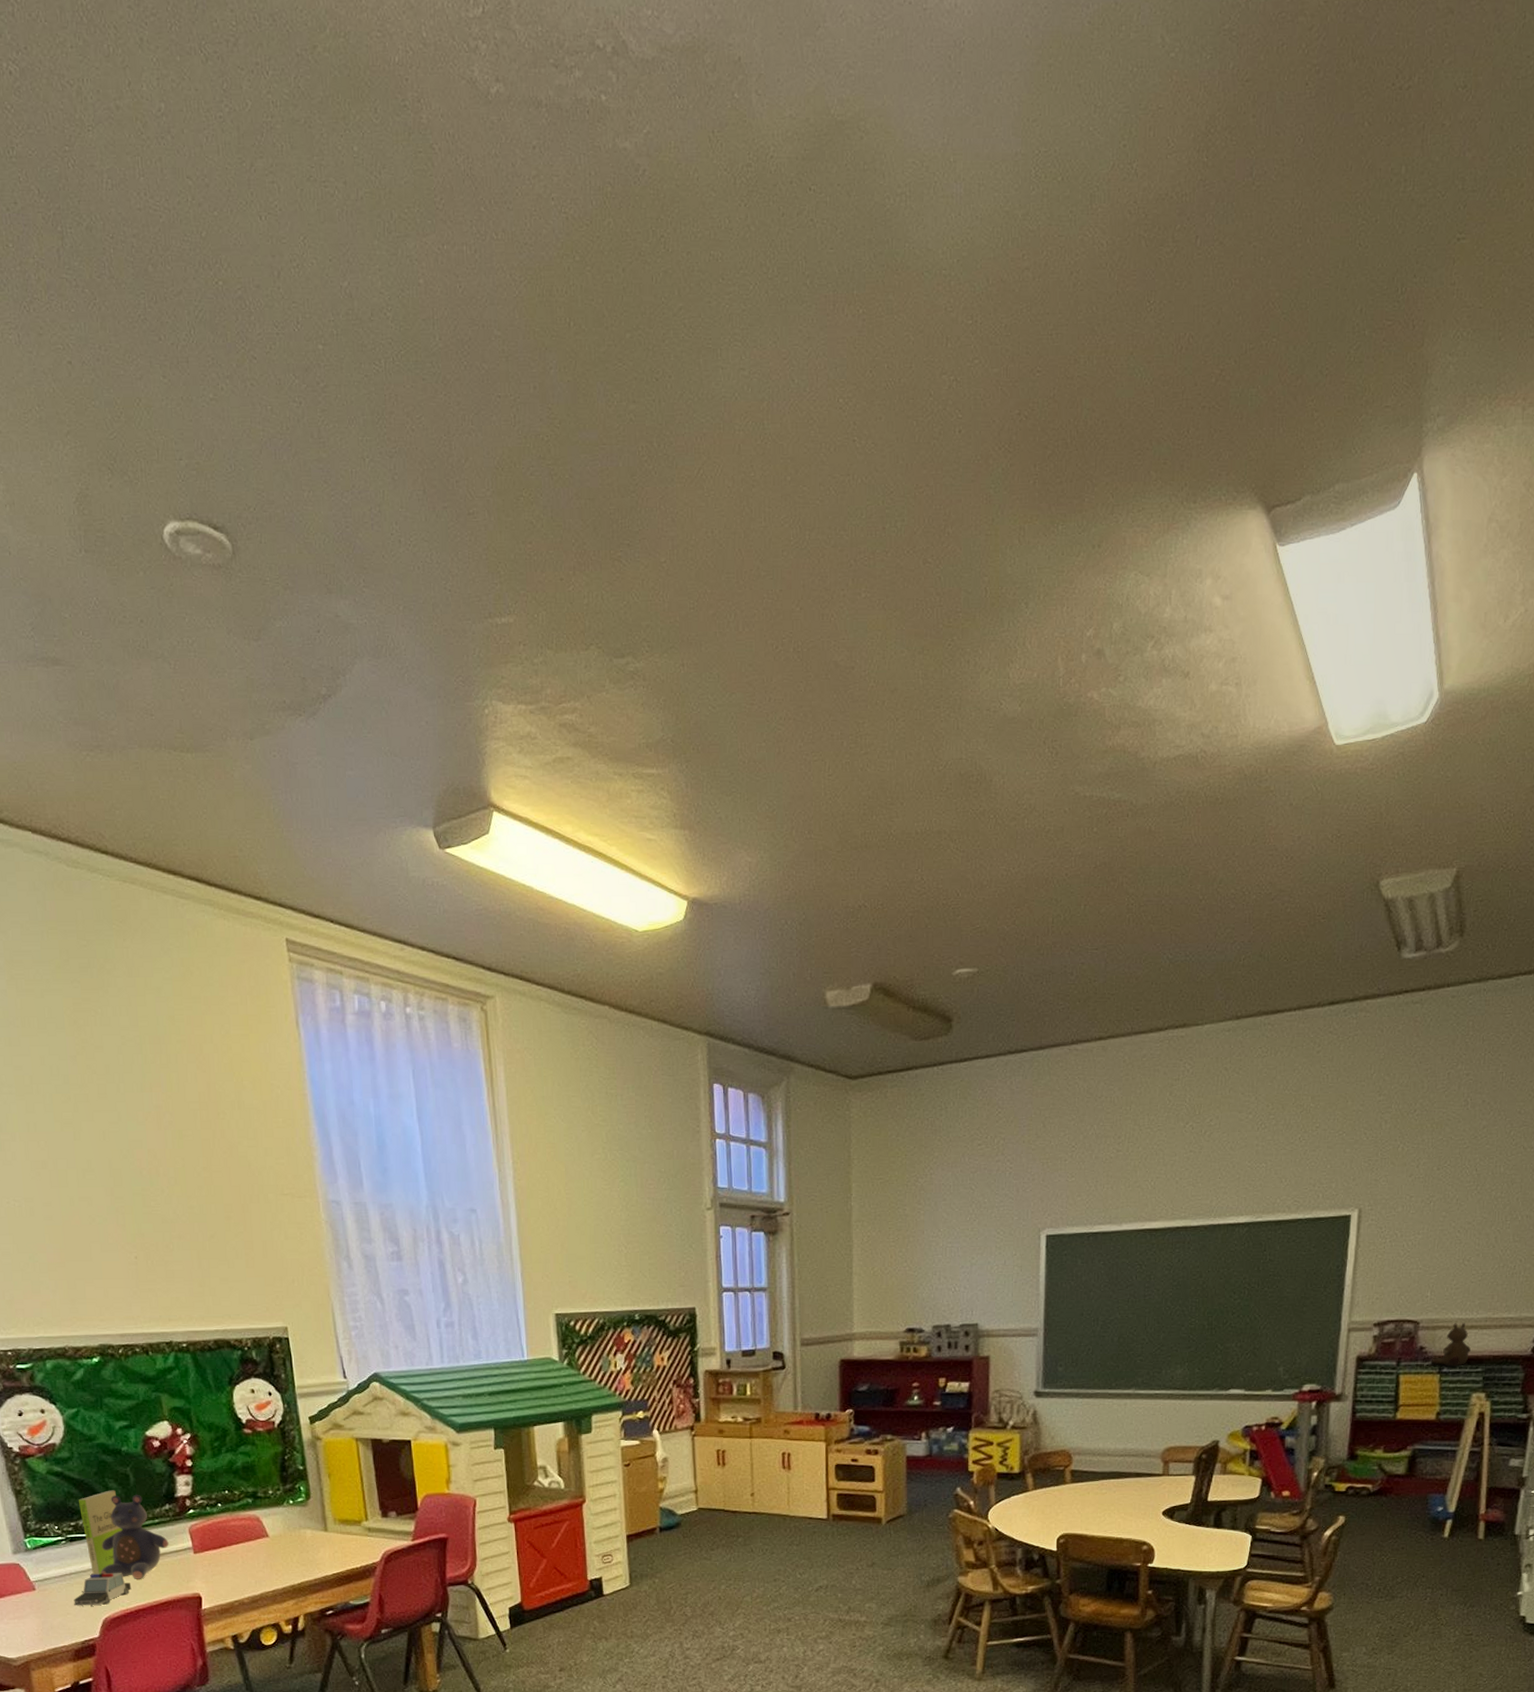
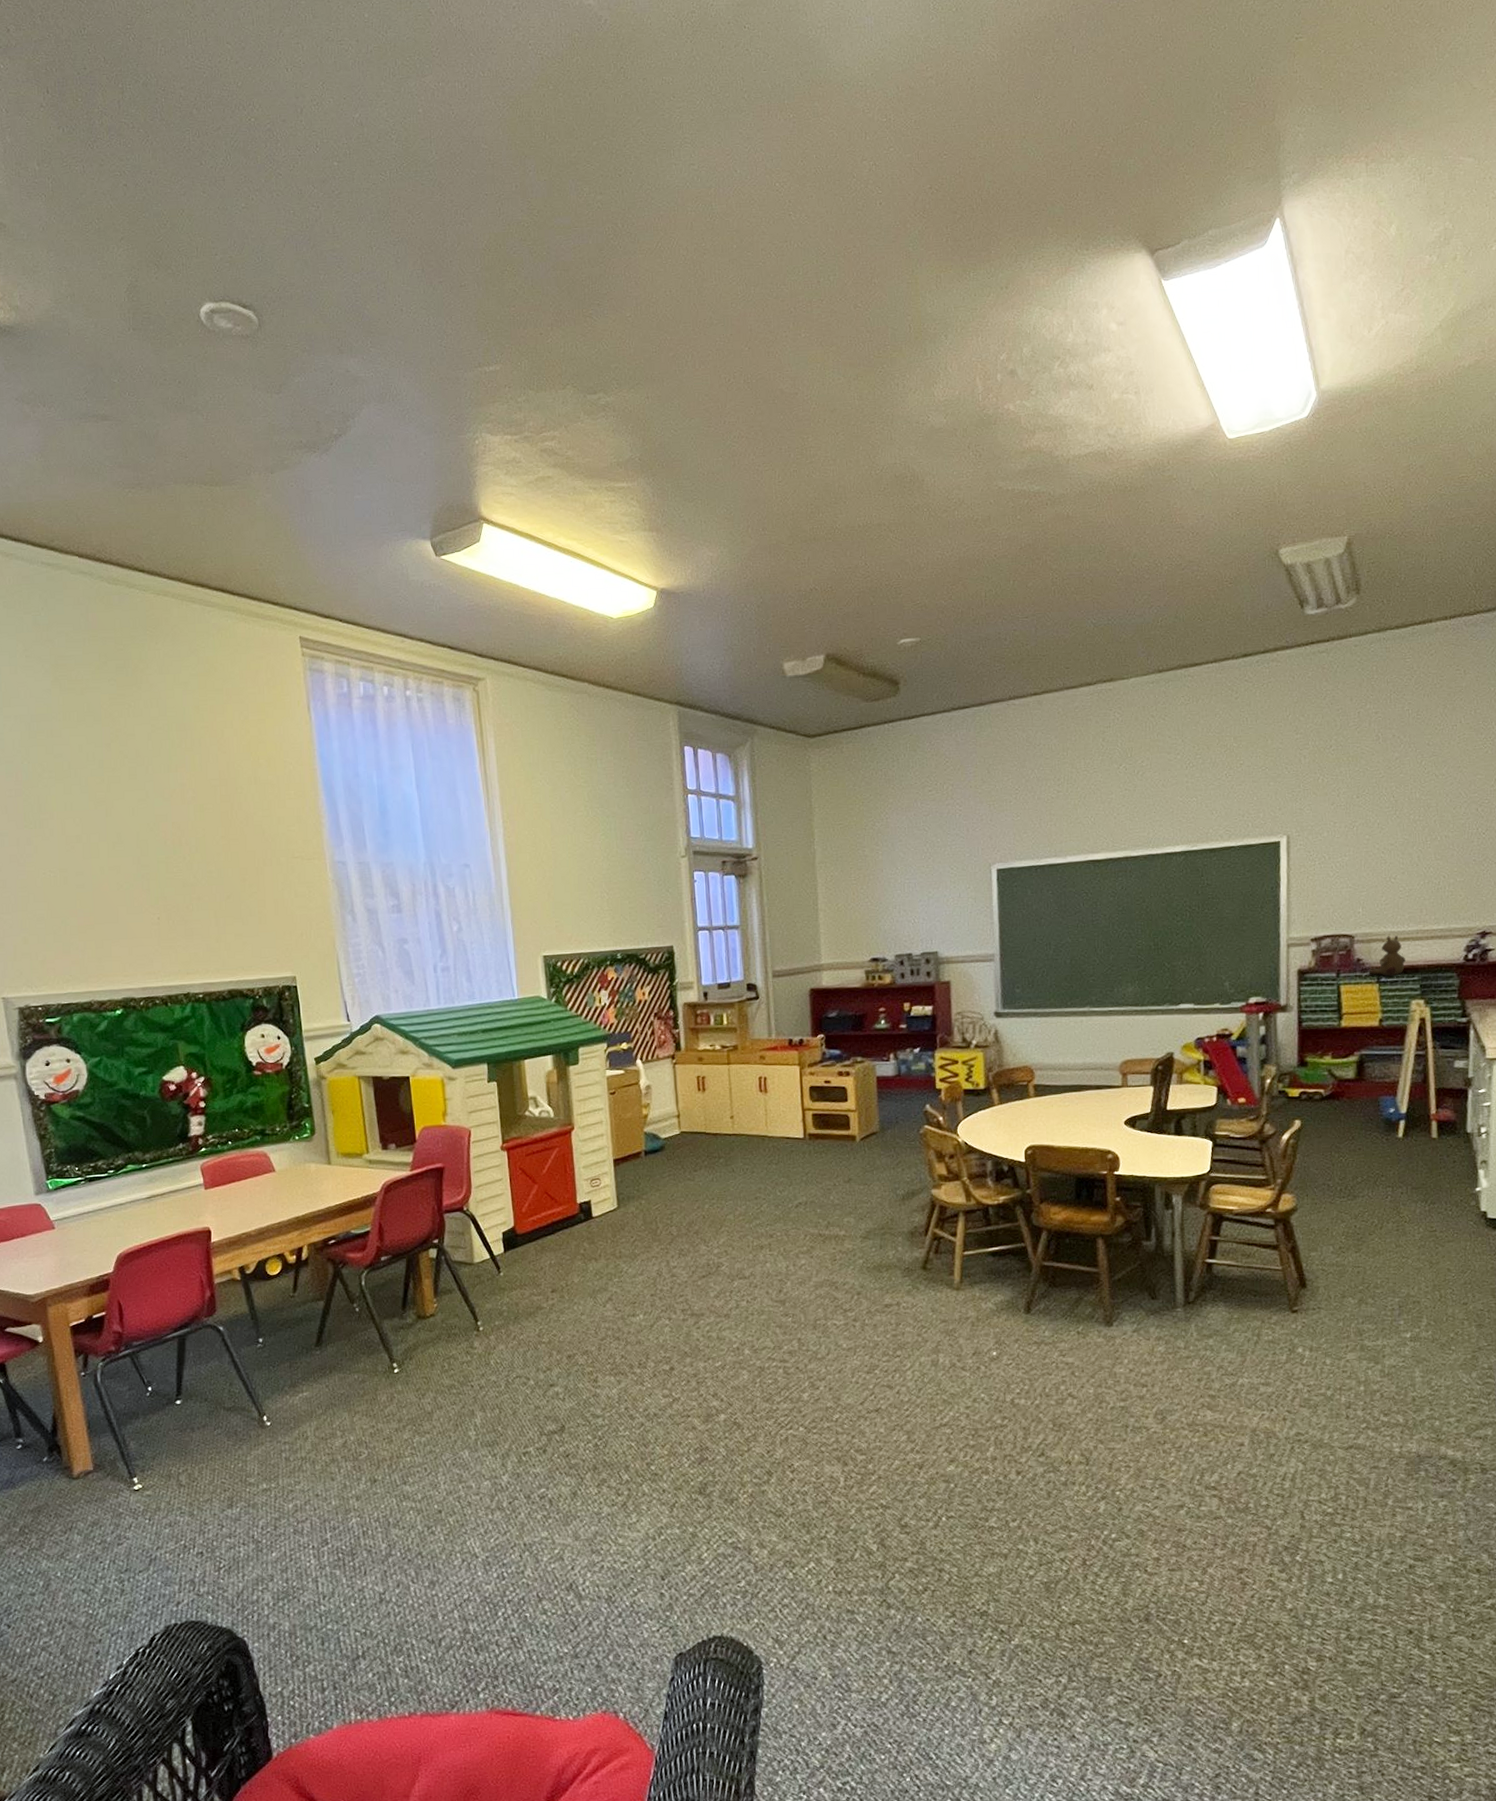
toy car: present [74,1572,132,1606] -> none [90,1209,145,1243]
book: present [79,1490,123,1575] -> none [98,1132,139,1212]
teddy bear: present [100,1494,169,1579] -> none [116,1135,182,1216]

